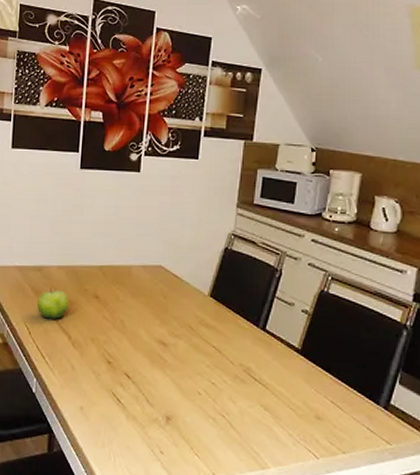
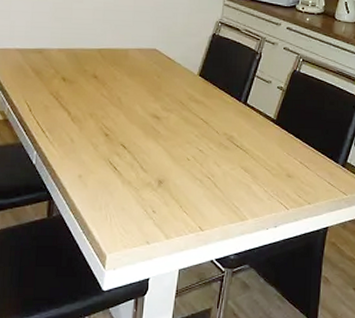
fruit: present [37,288,68,319] -> none [38,69,68,97]

